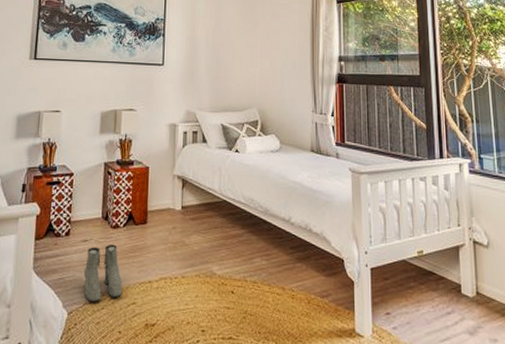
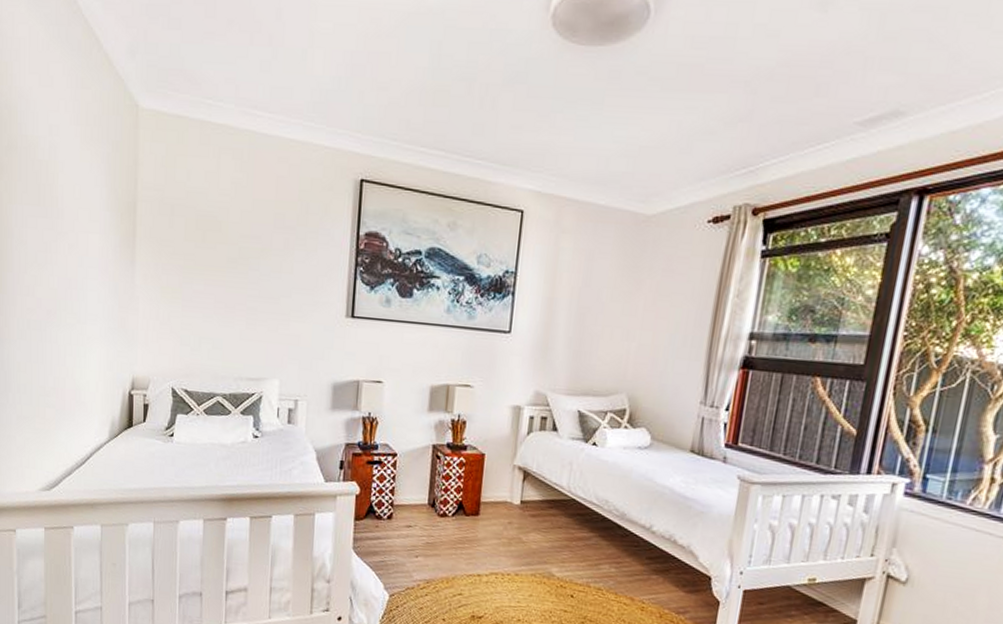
boots: present [83,244,123,302] -> none [406,532,449,588]

